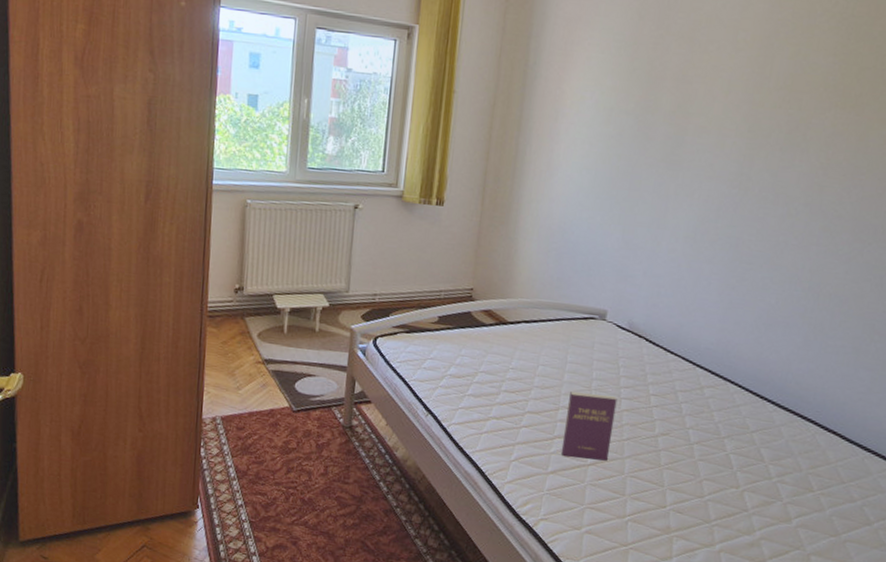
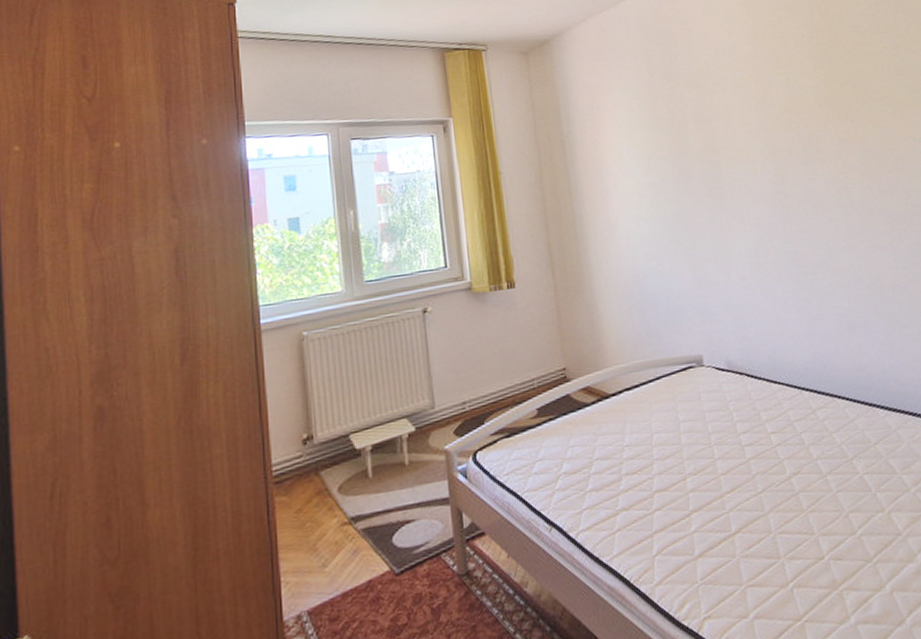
book: present [561,392,618,461] -> none [692,445,751,532]

